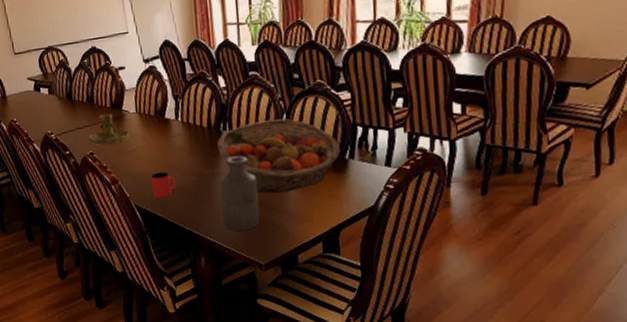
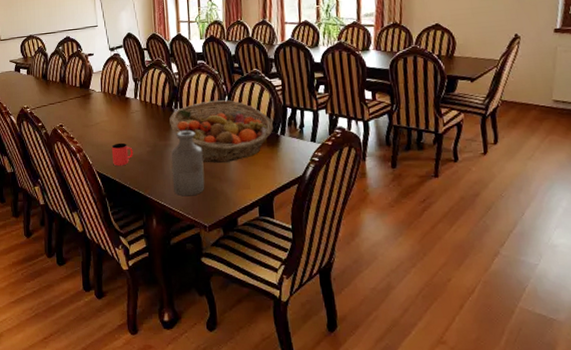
candle holder: present [88,113,130,145] -> none [59,92,95,118]

